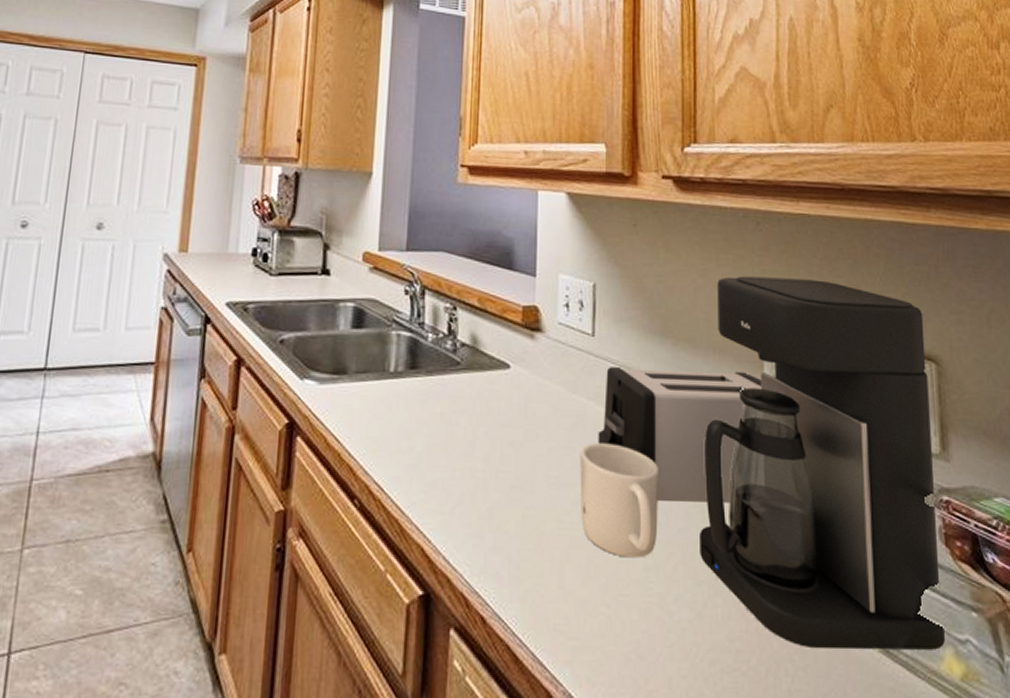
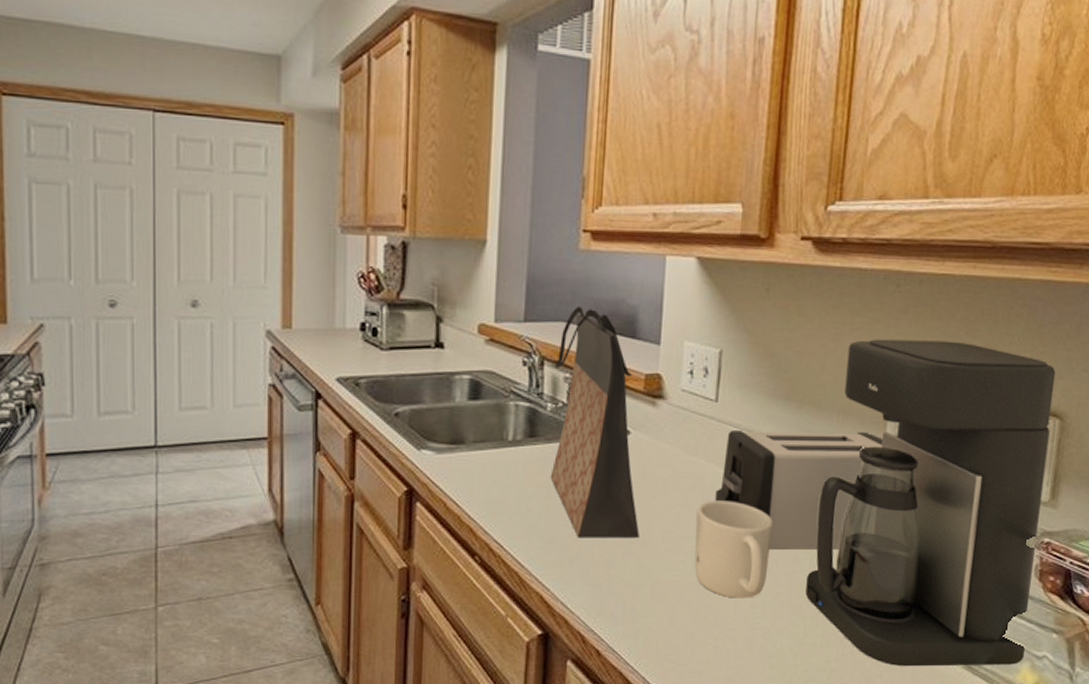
bag: none [431,236,523,483] -> present [550,305,640,538]

